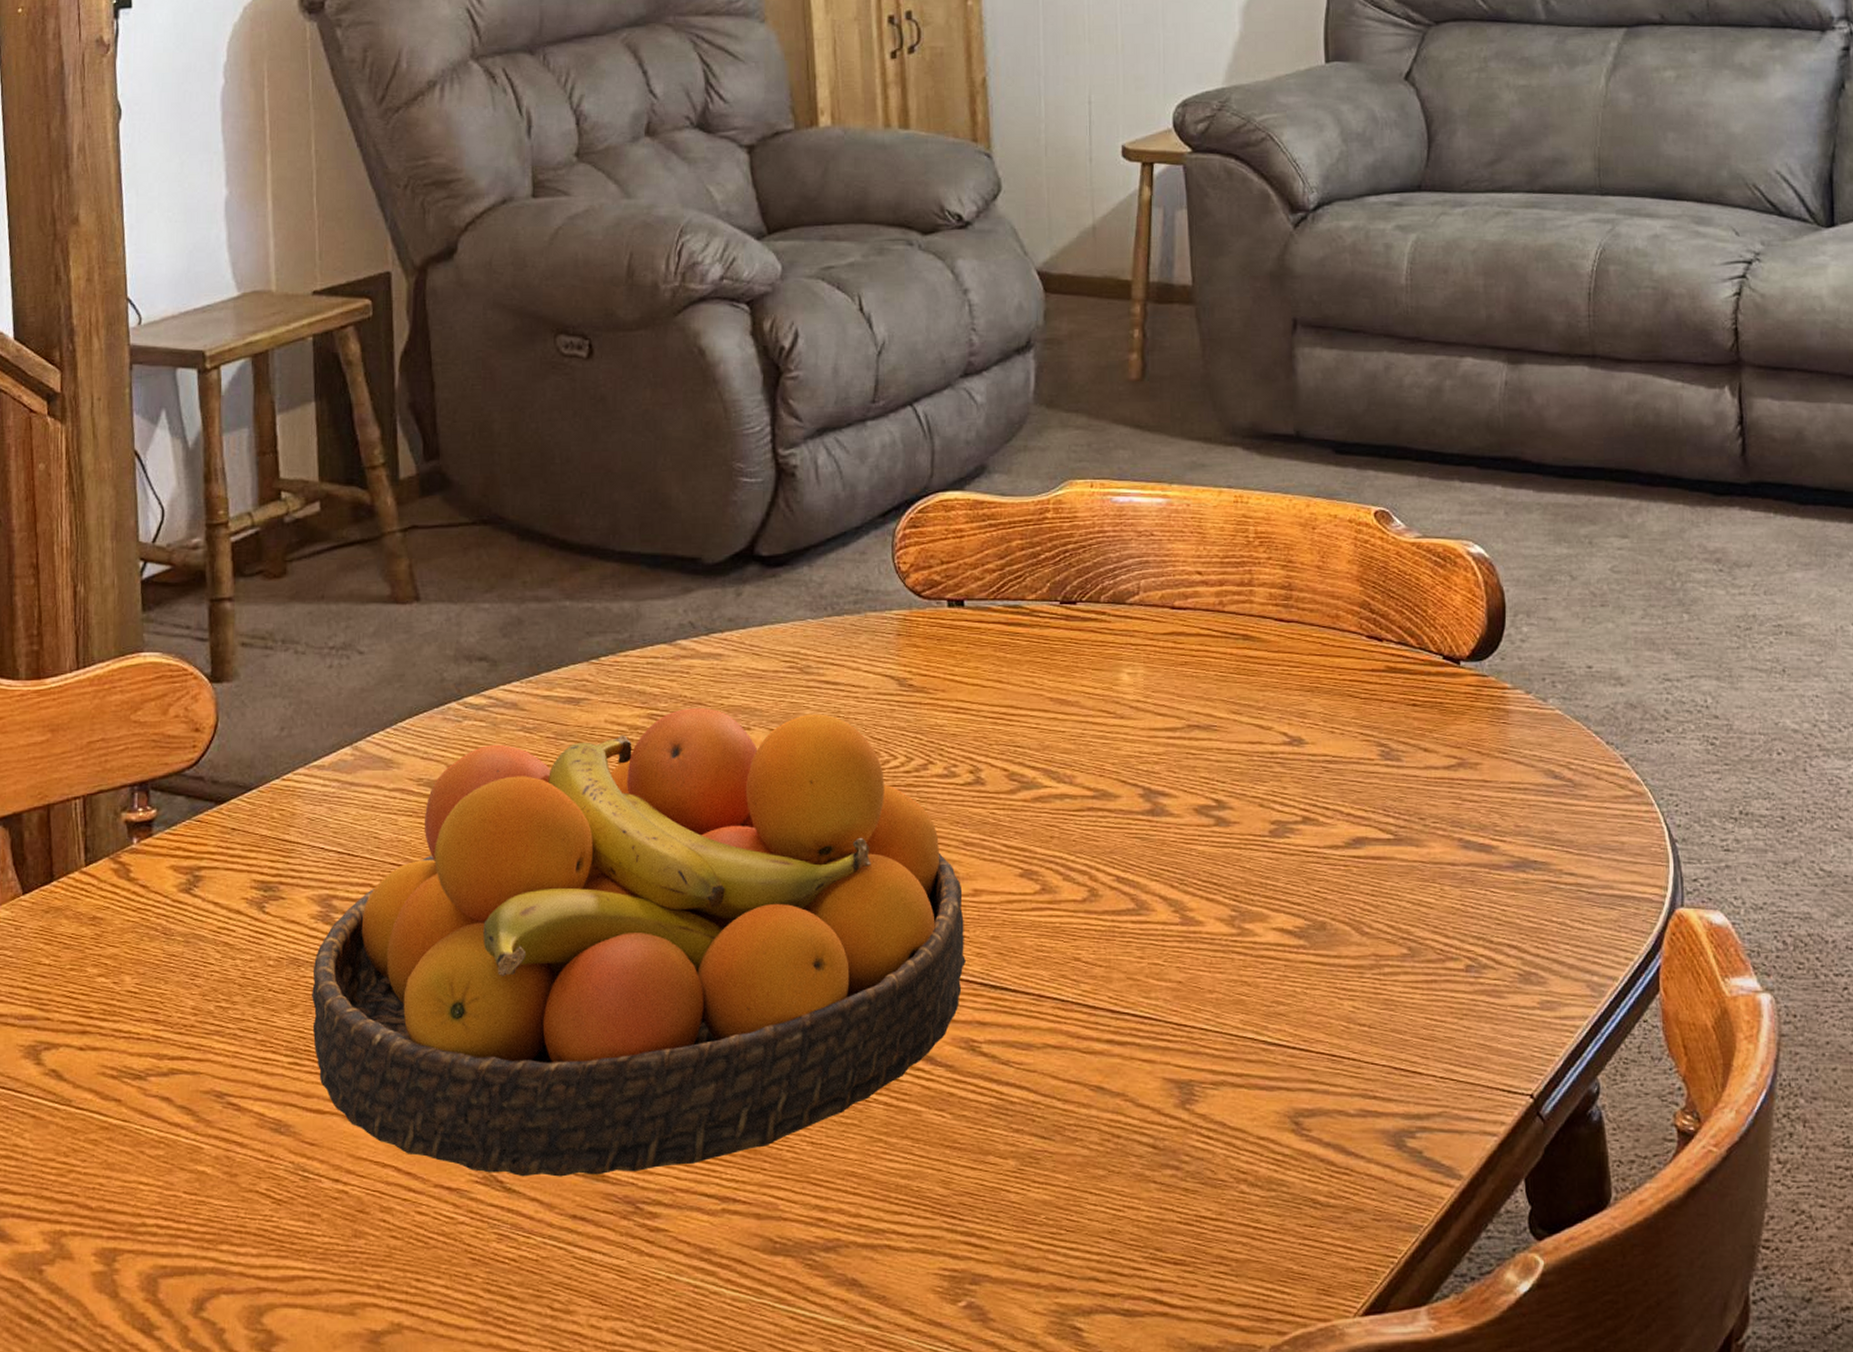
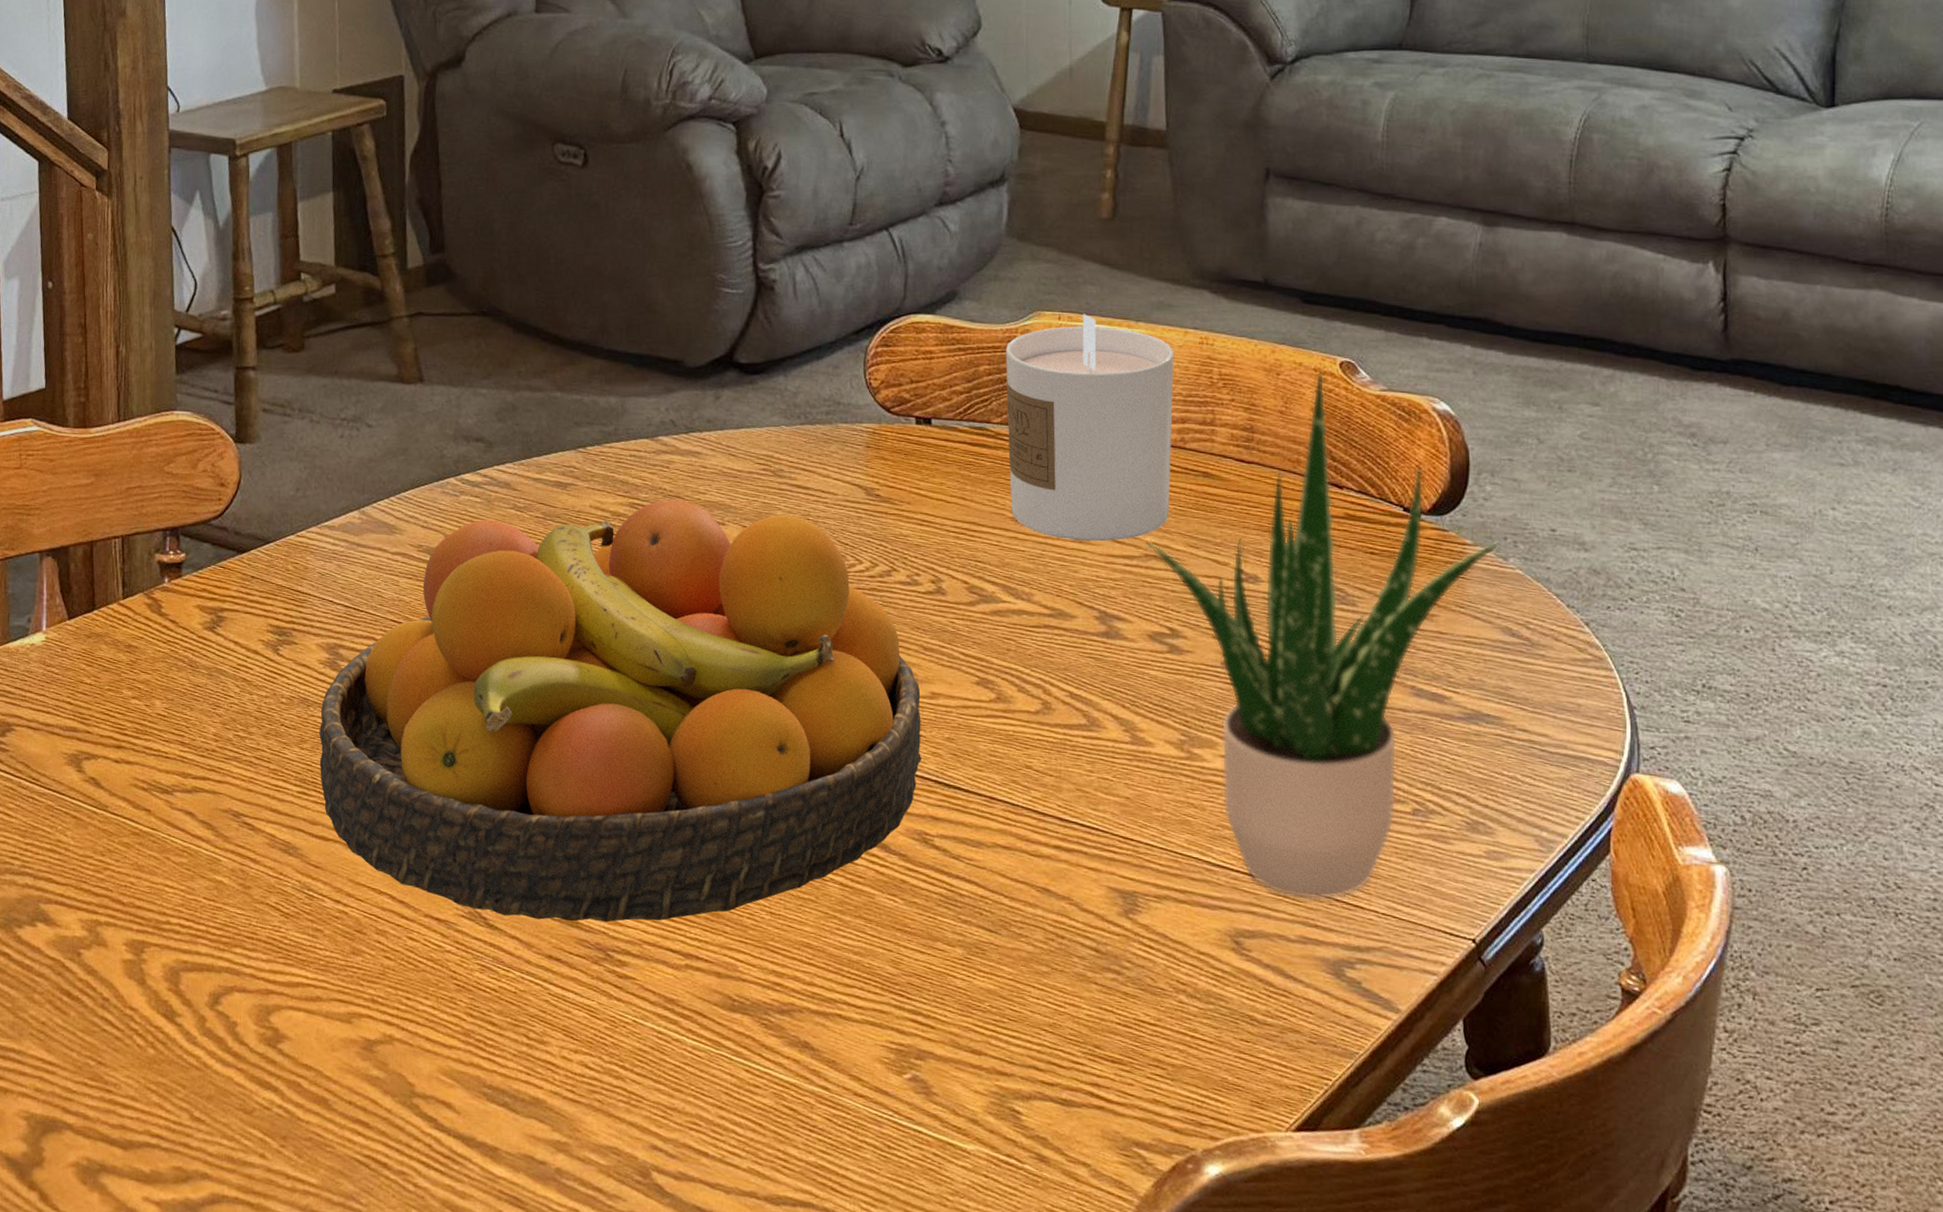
candle: none [1039,479,1211,716] -> present [1006,314,1174,542]
potted plant: none [1188,522,1539,1070] -> present [1146,371,1500,900]

